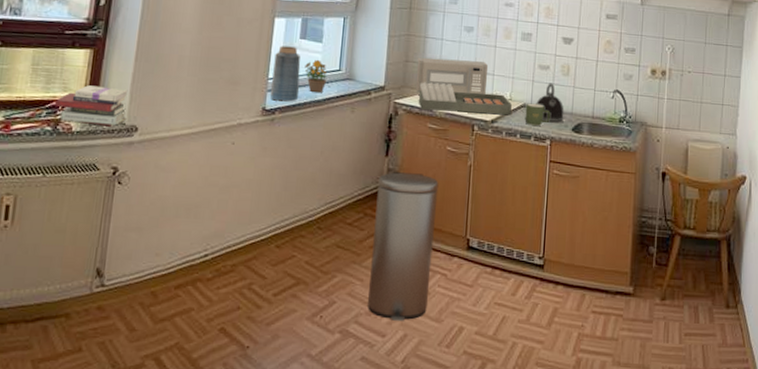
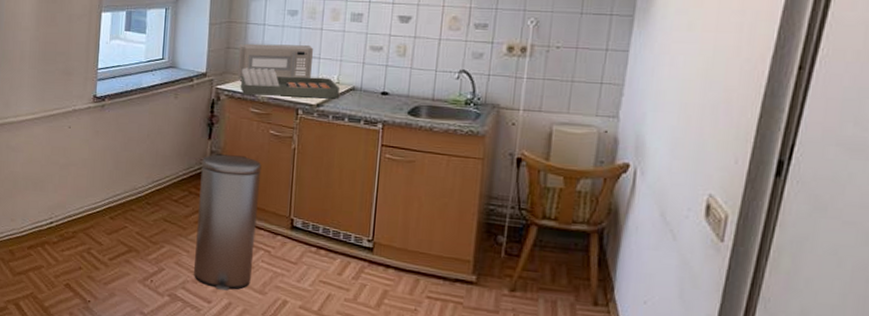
vase: present [269,46,301,102] -> none [99,38,127,90]
flowerpot: present [304,59,327,92] -> none [130,49,151,80]
mug: present [524,103,550,127] -> none [353,86,383,110]
kettle: present [536,83,564,124] -> none [366,64,399,107]

